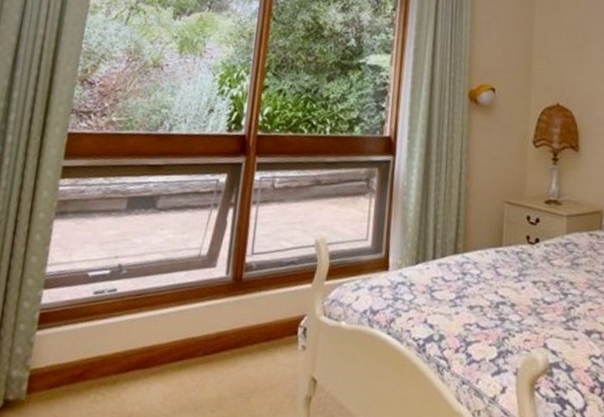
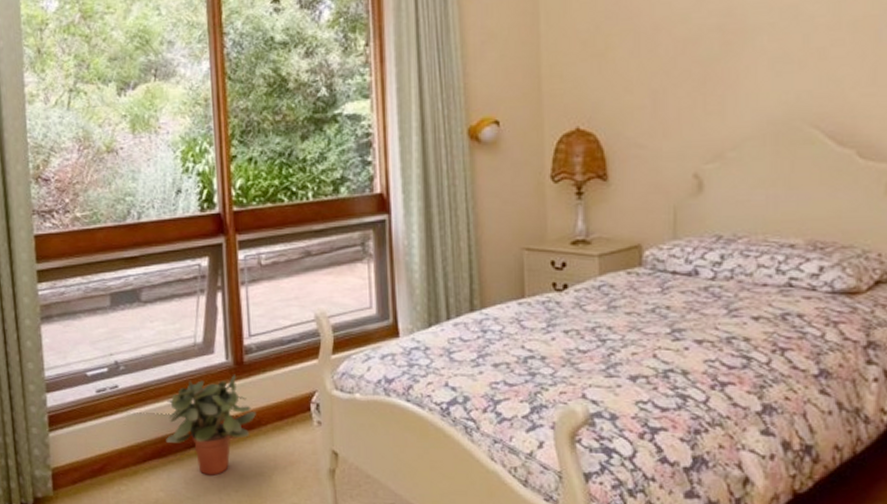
potted plant: none [152,289,245,393] -> present [166,374,256,476]

